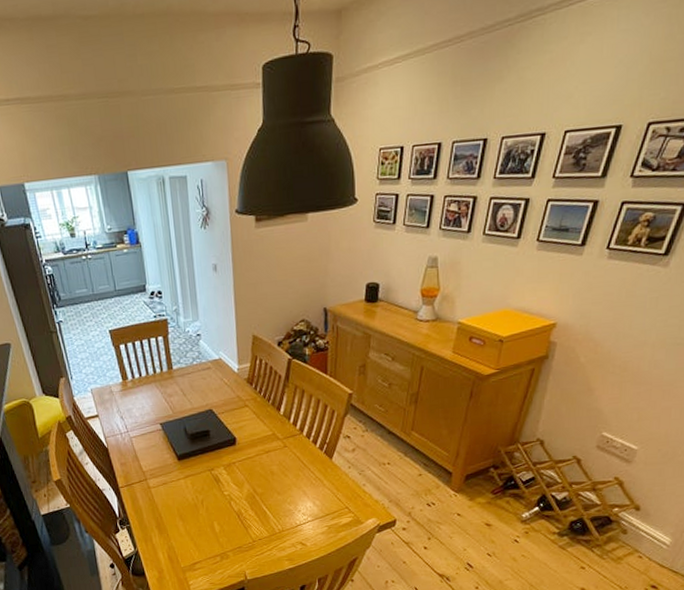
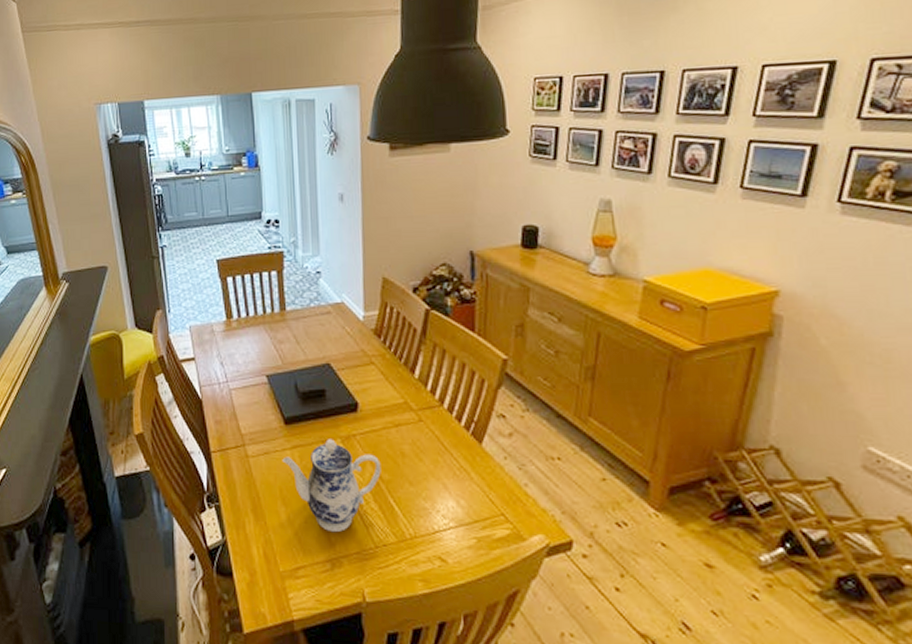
teapot: none [178,467,256,535] -> present [282,439,381,533]

